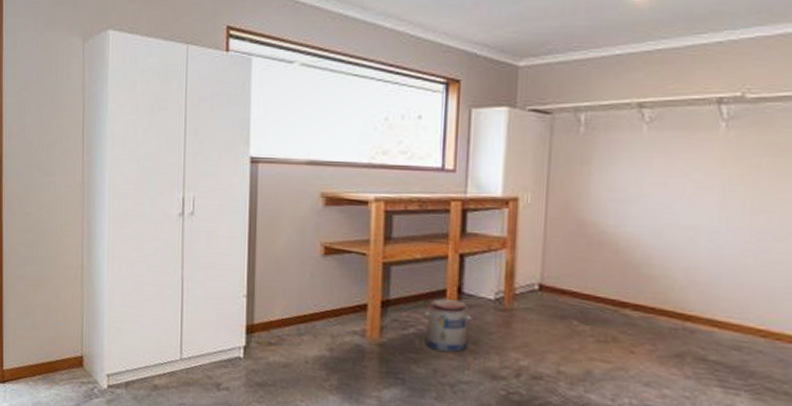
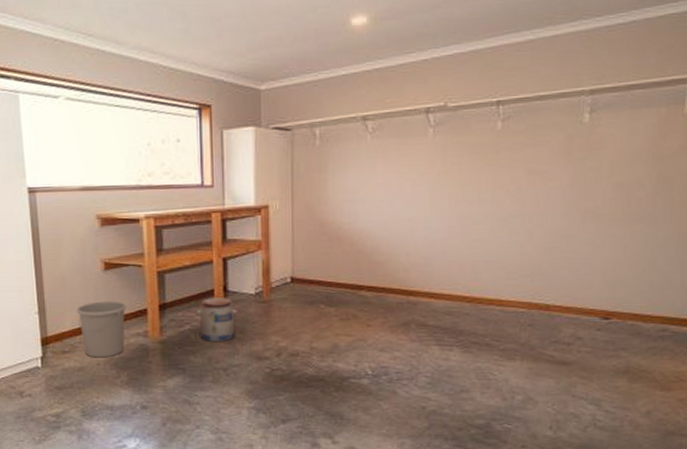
bucket: none [288,290,345,356] -> present [76,301,127,358]

